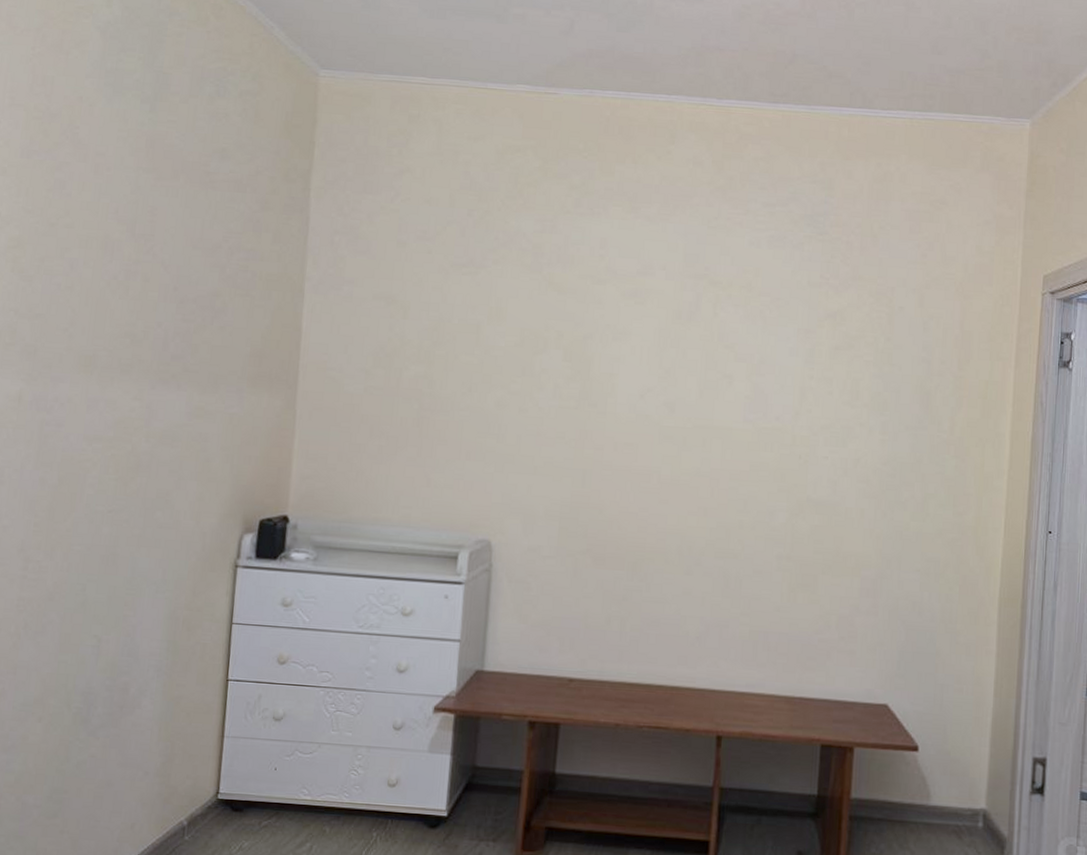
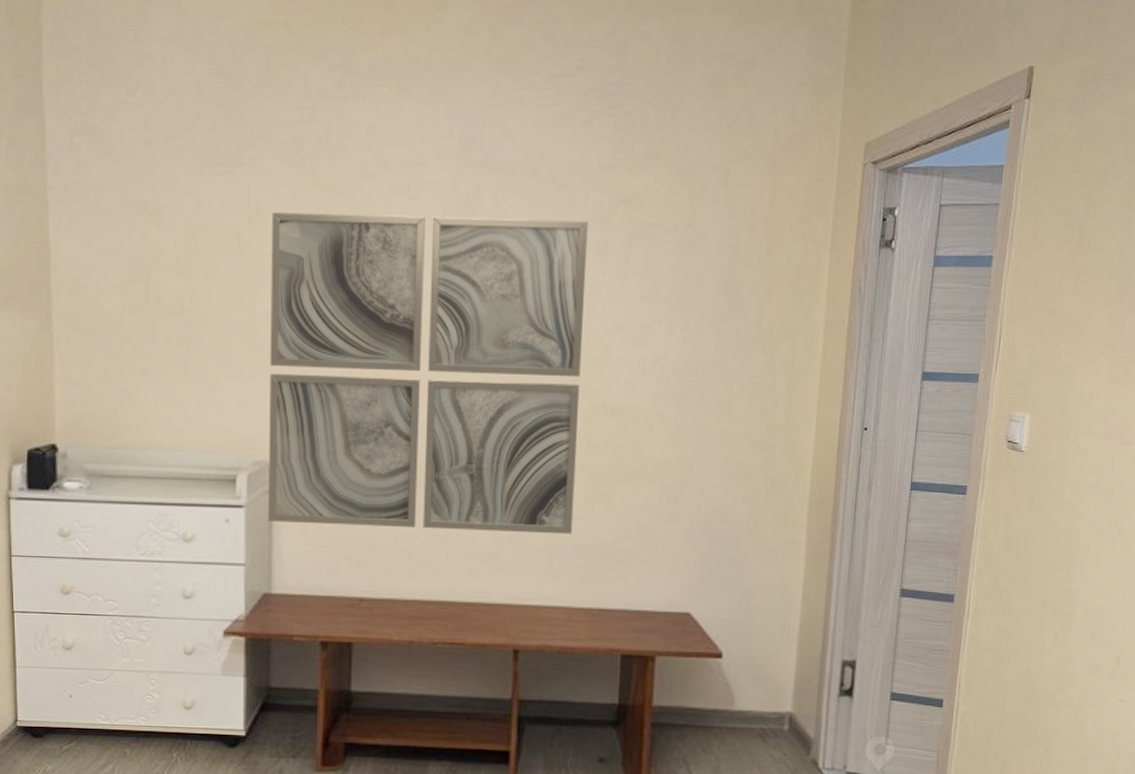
wall art: none [486,310,797,623] -> present [268,212,588,535]

